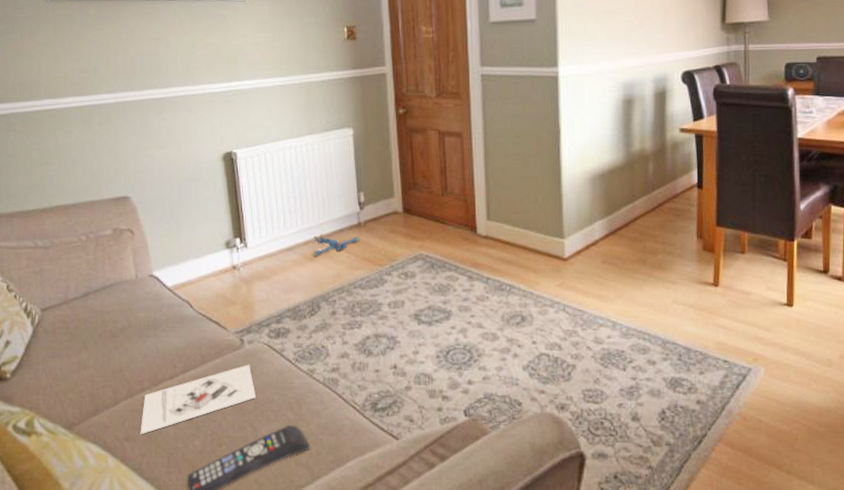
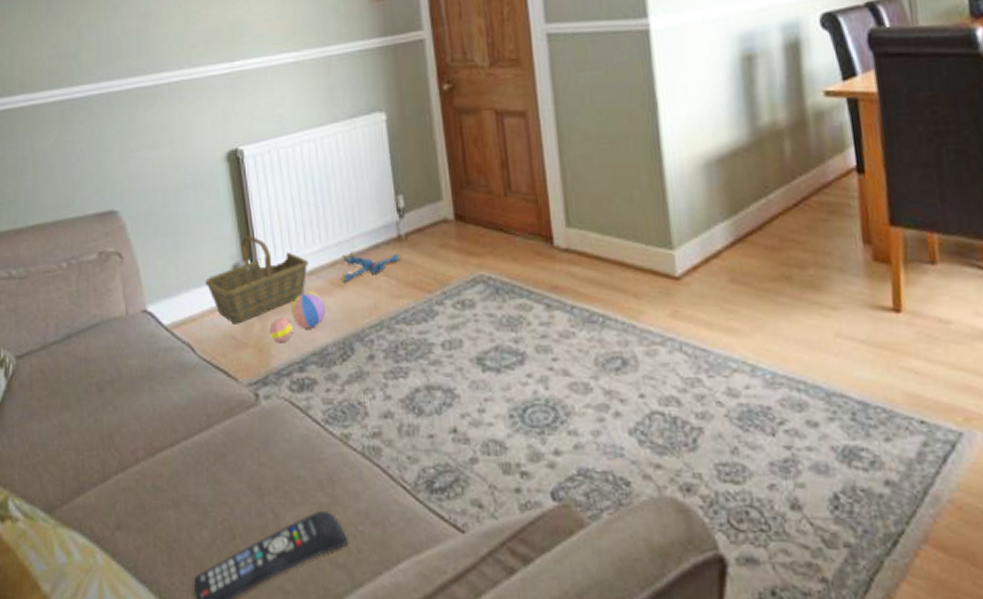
architectural model: present [140,364,257,435] -> none [134,427,278,522]
basket: none [202,219,287,287] -> present [205,235,308,324]
ball: none [253,263,300,302] -> present [269,292,327,343]

